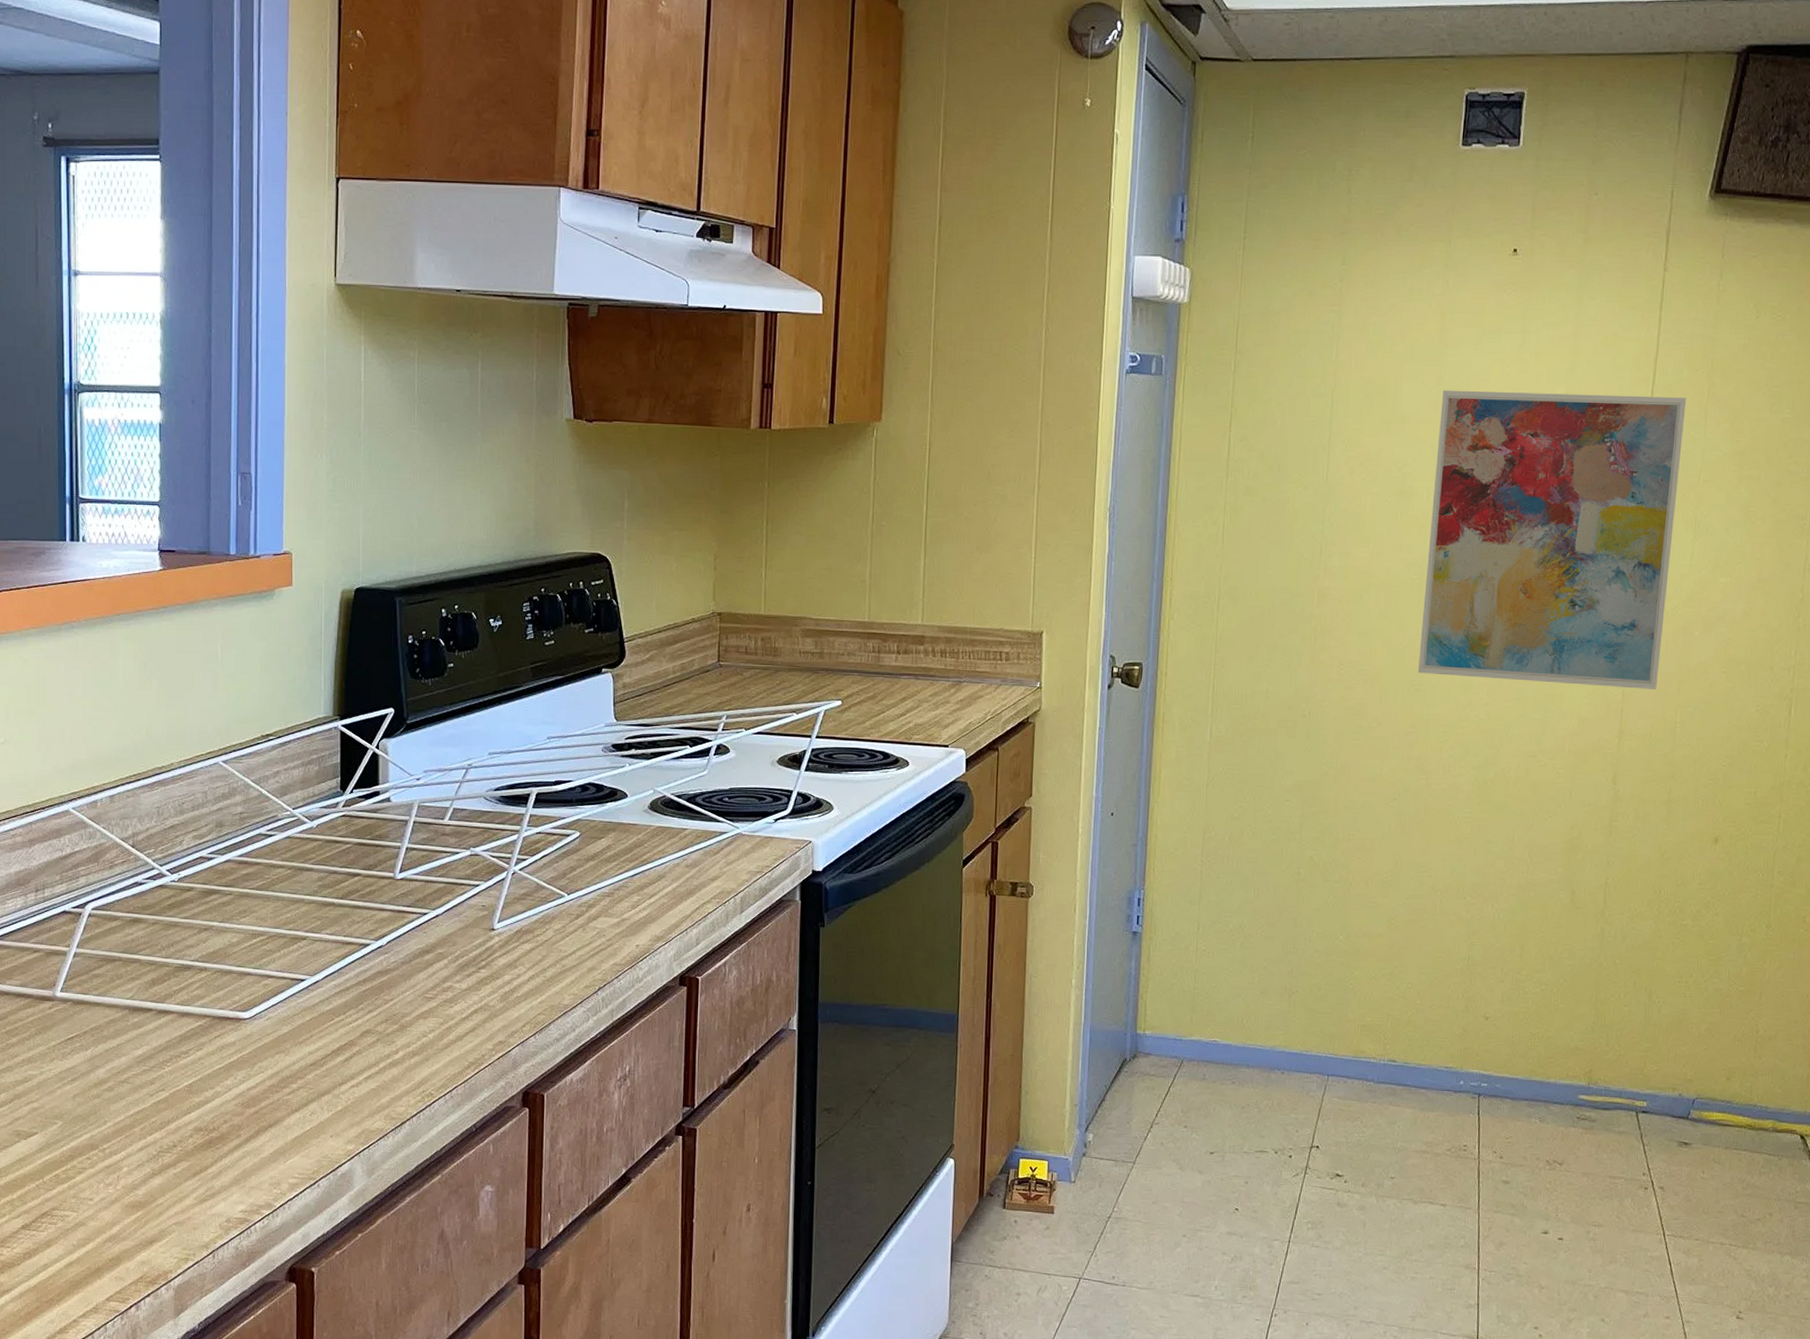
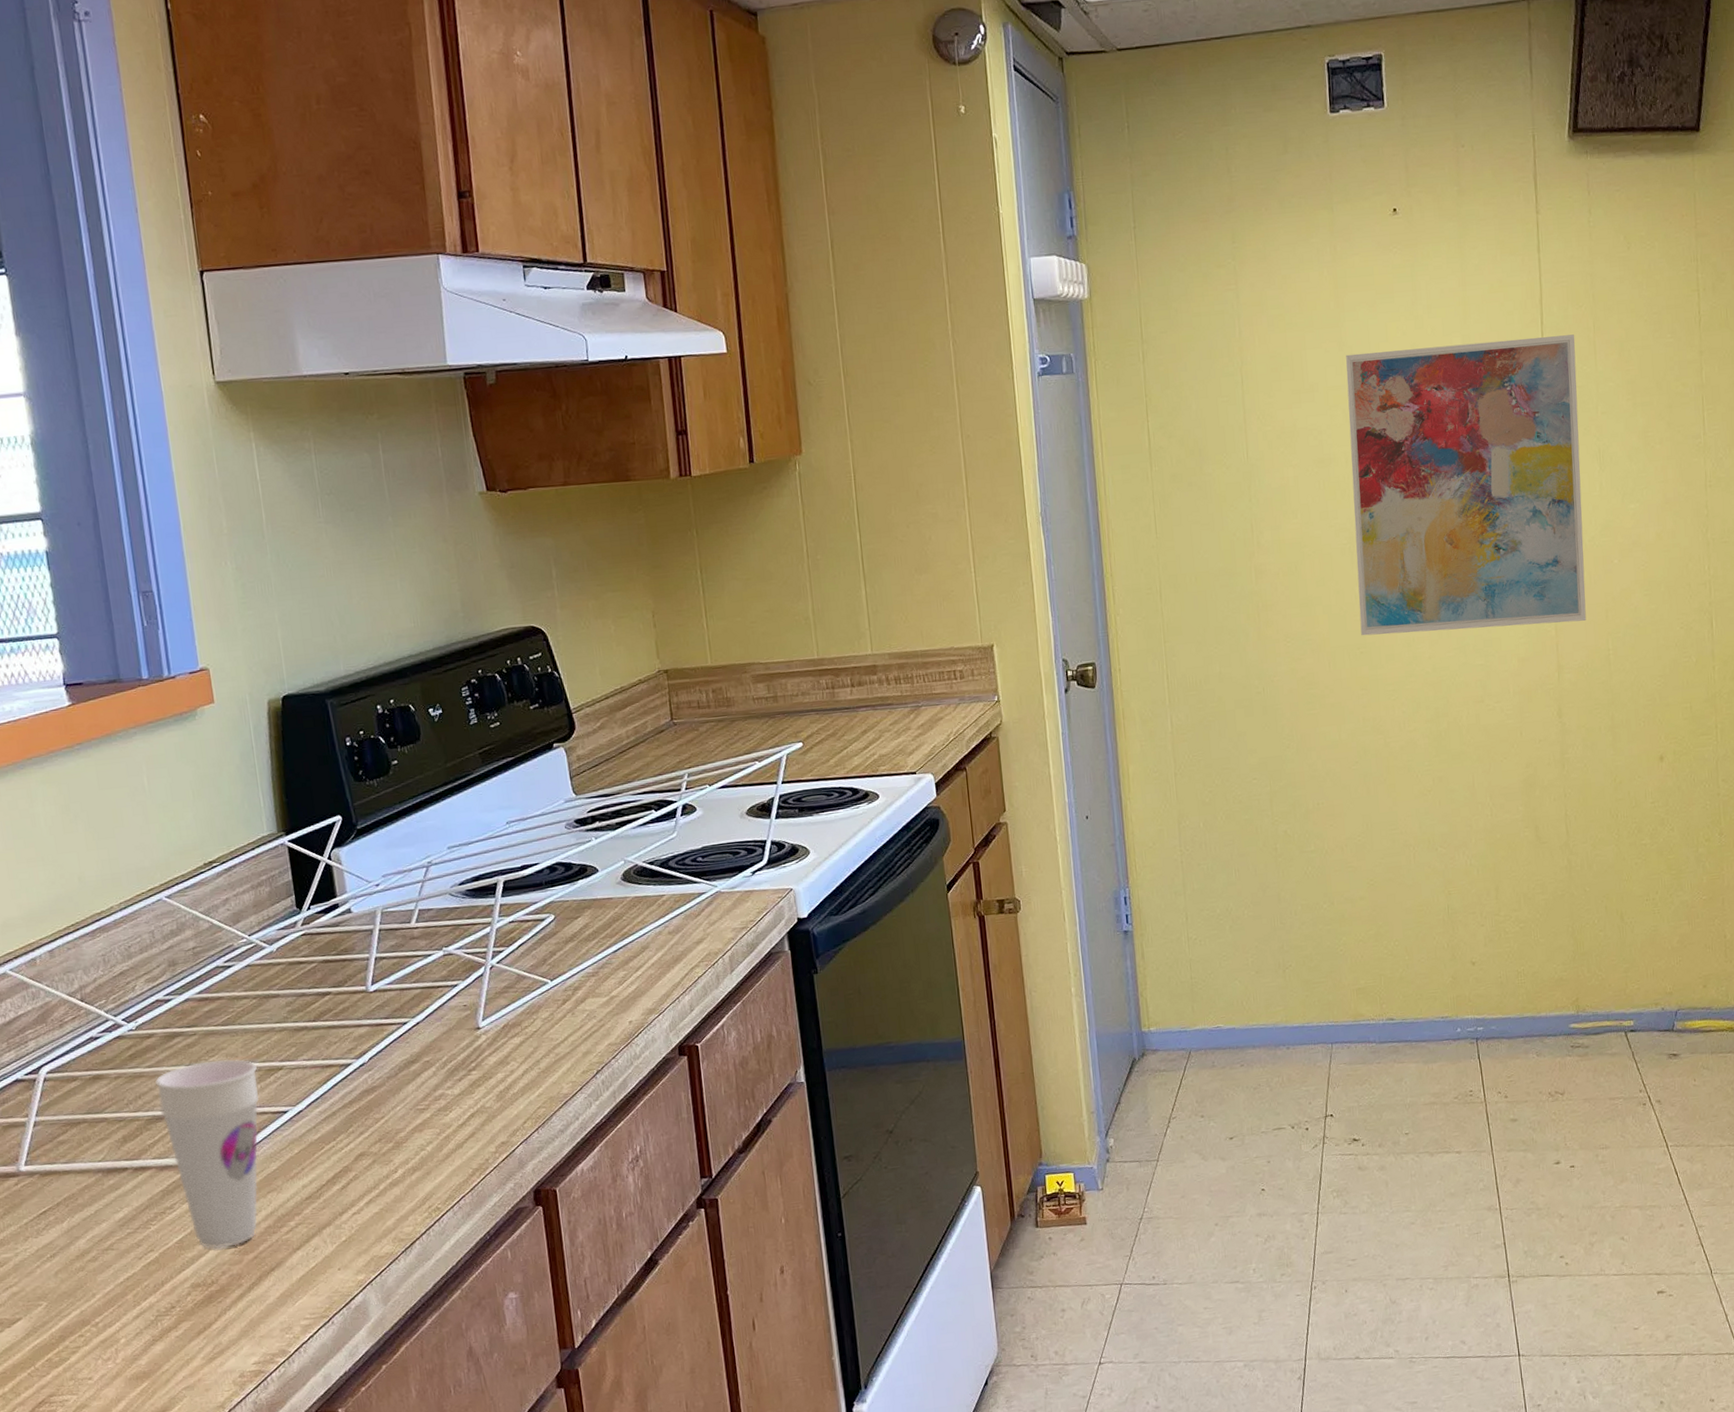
cup: none [189,921,284,1098] -> present [155,1059,259,1249]

